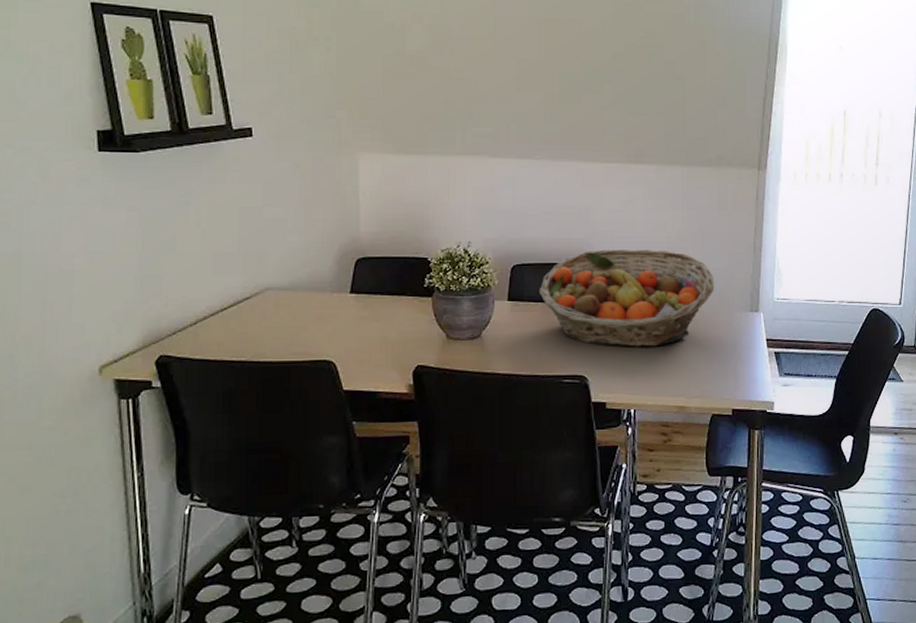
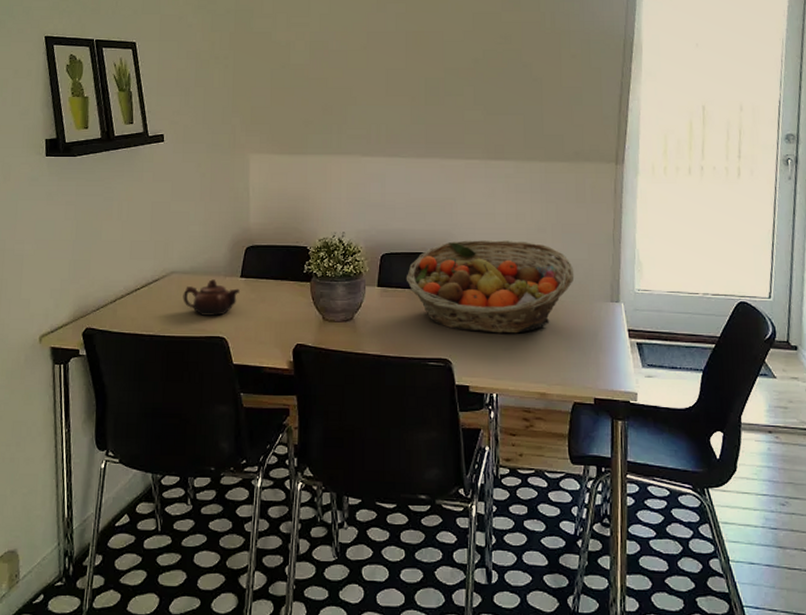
teapot: none [281,296,351,337] -> present [183,279,241,316]

